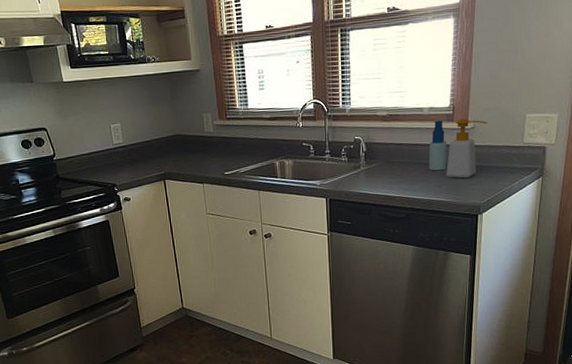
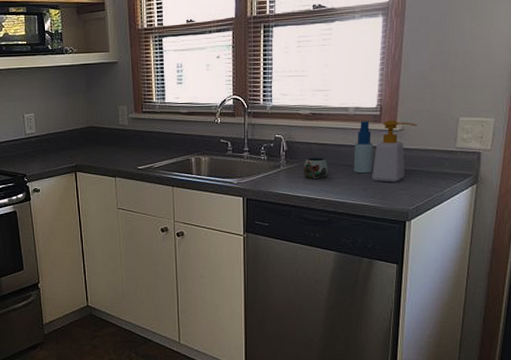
mug: none [381,157,406,178] -> present [302,158,329,178]

